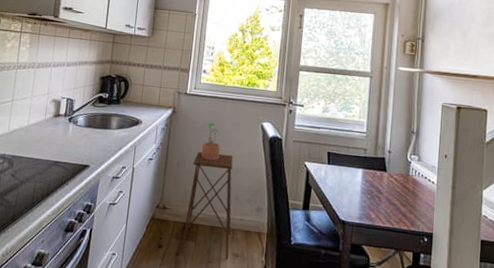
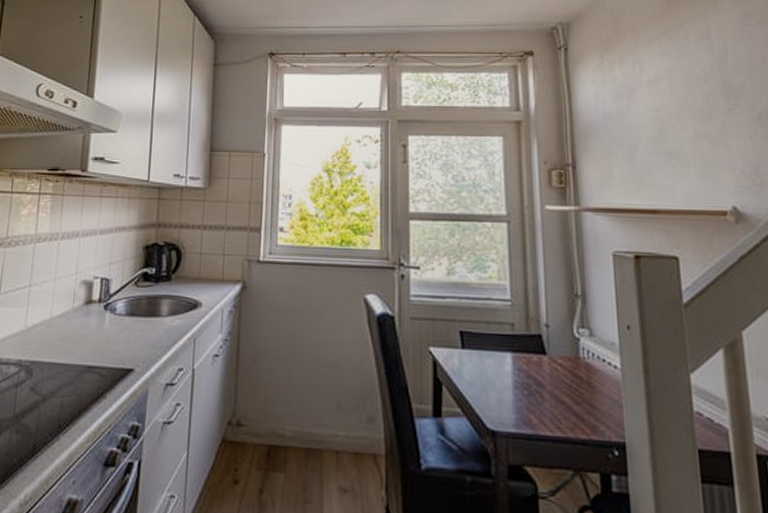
side table: present [181,151,233,258] -> none [265,340,334,495]
potted plant: present [200,122,220,160] -> none [281,299,310,351]

